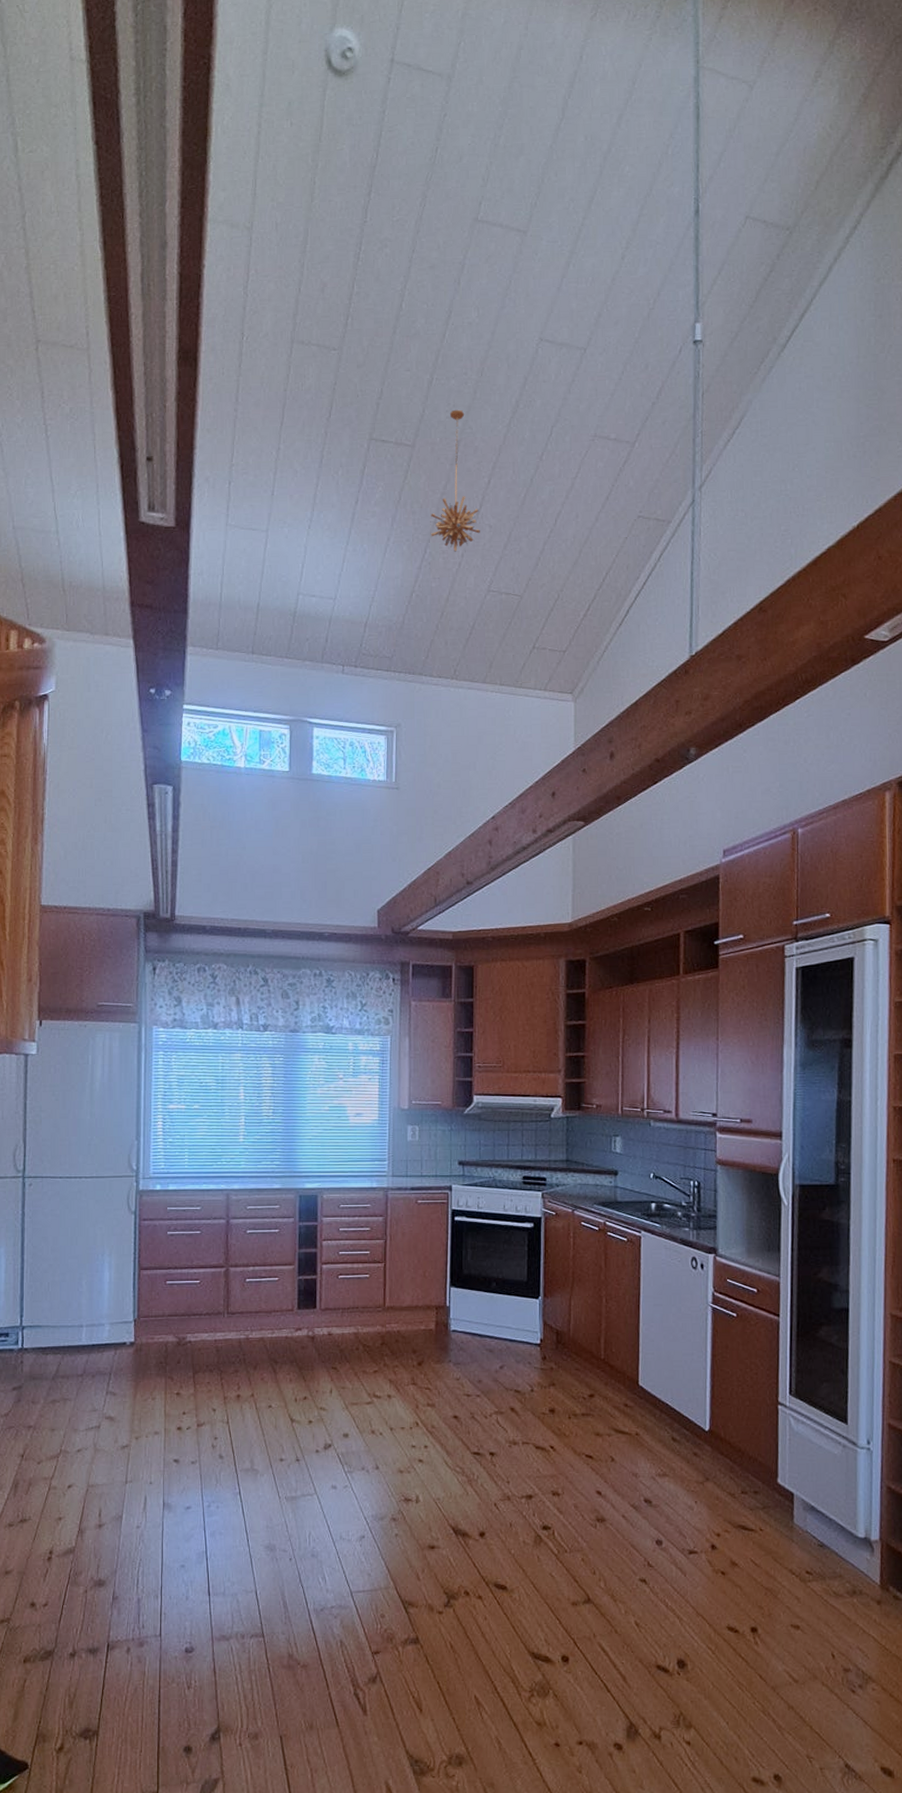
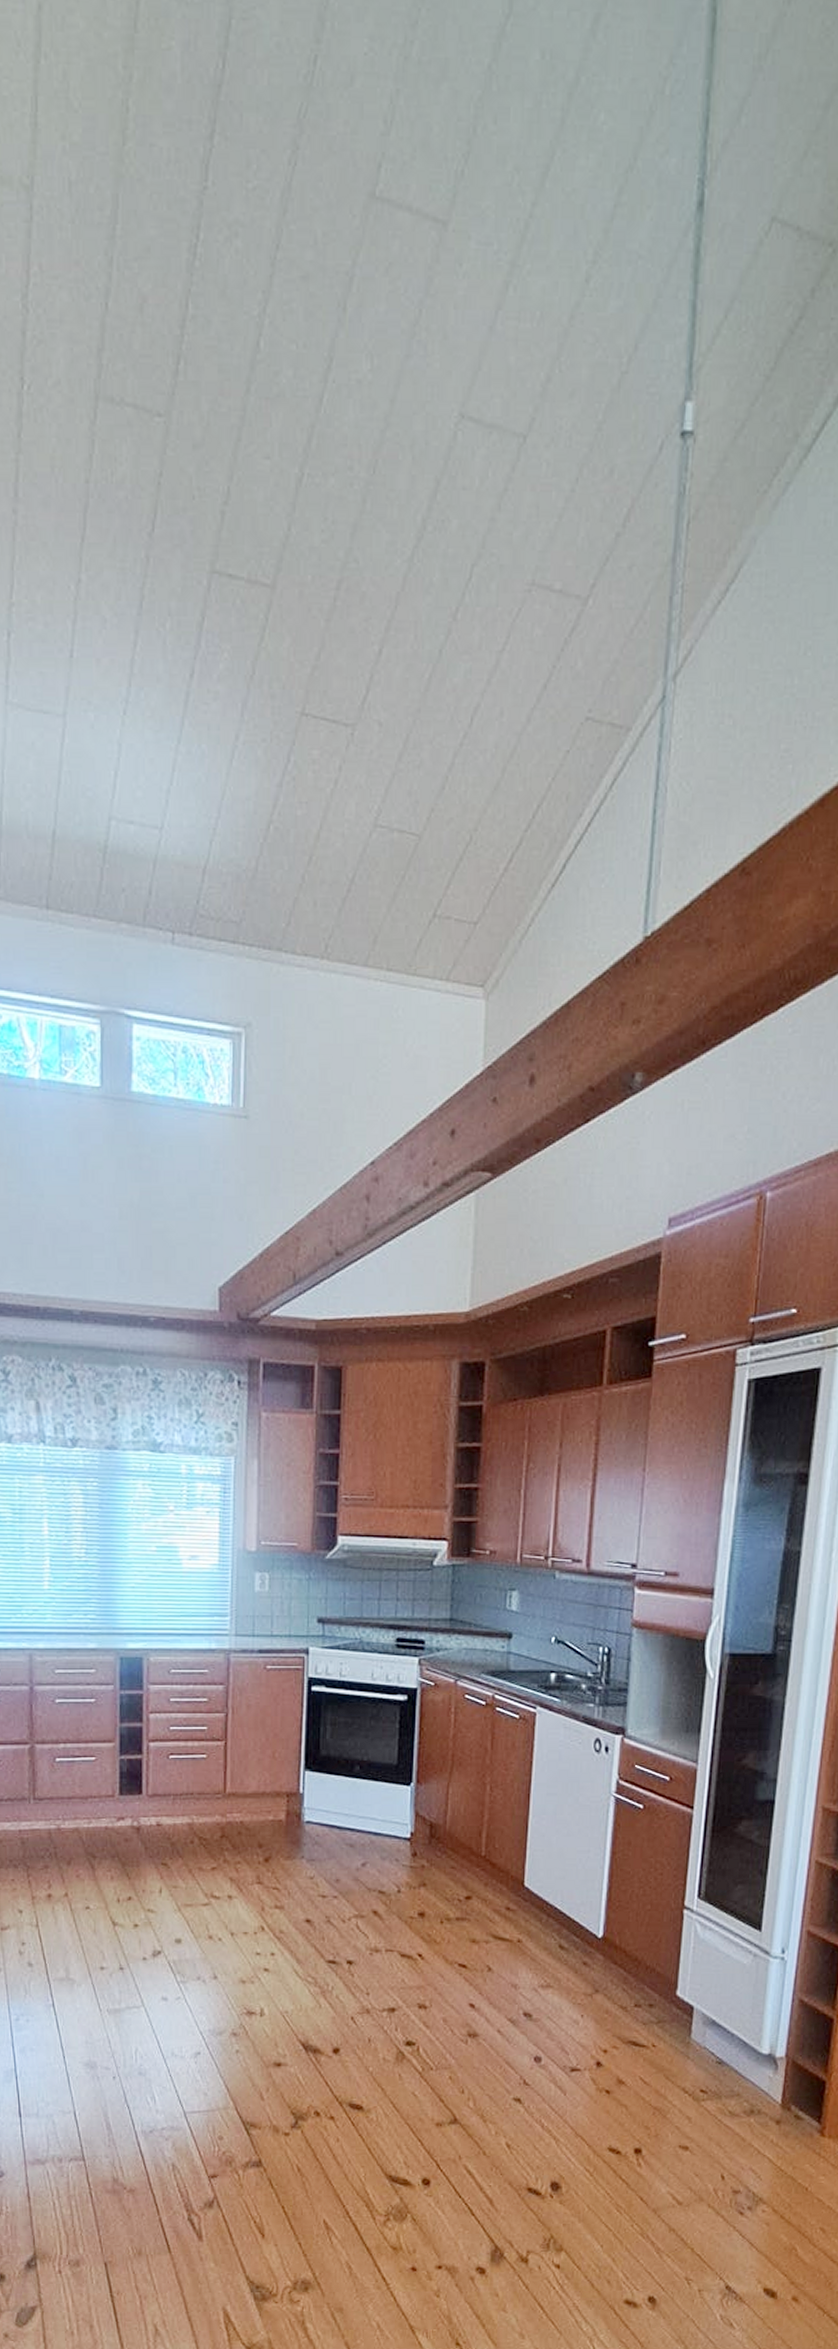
chandelier: present [431,409,480,552] -> none [297,528,366,762]

